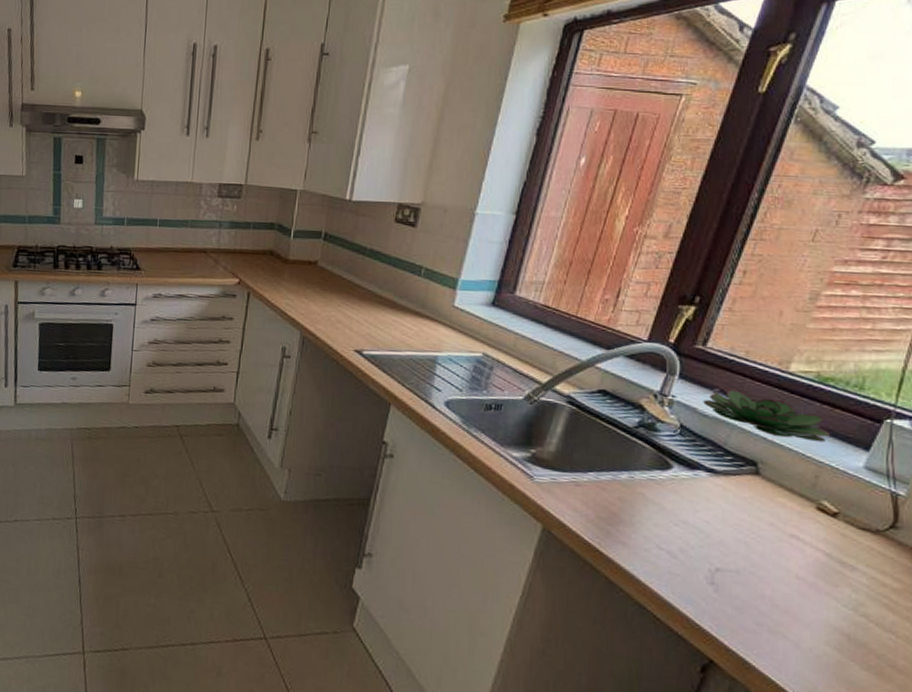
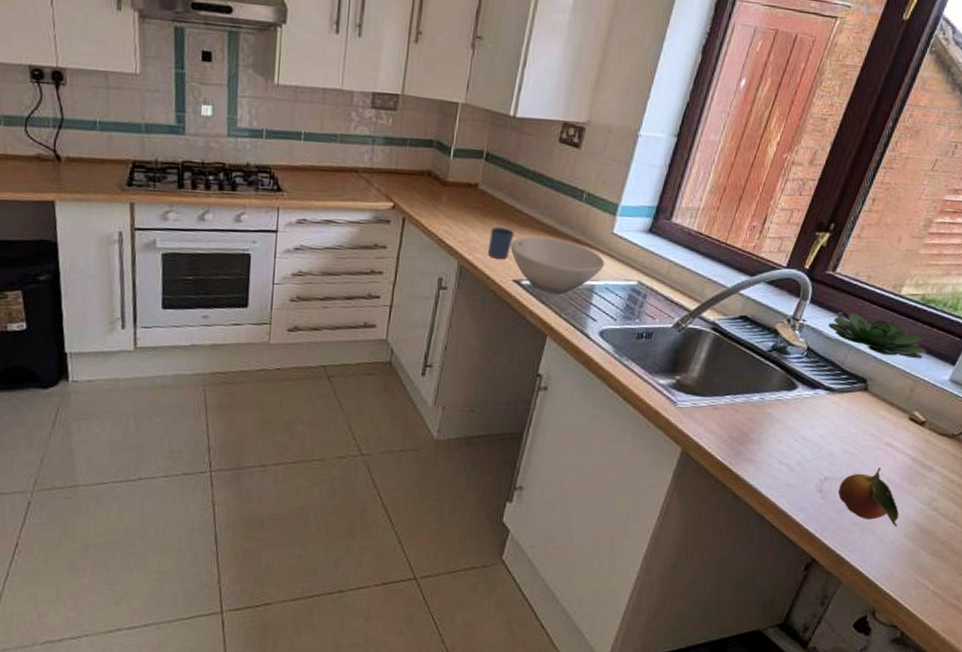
mug: none [329,300,354,331] -> present [488,227,514,259]
bowl: none [350,309,447,364] -> present [510,236,605,294]
fruit: none [734,561,817,633] -> present [838,467,899,527]

